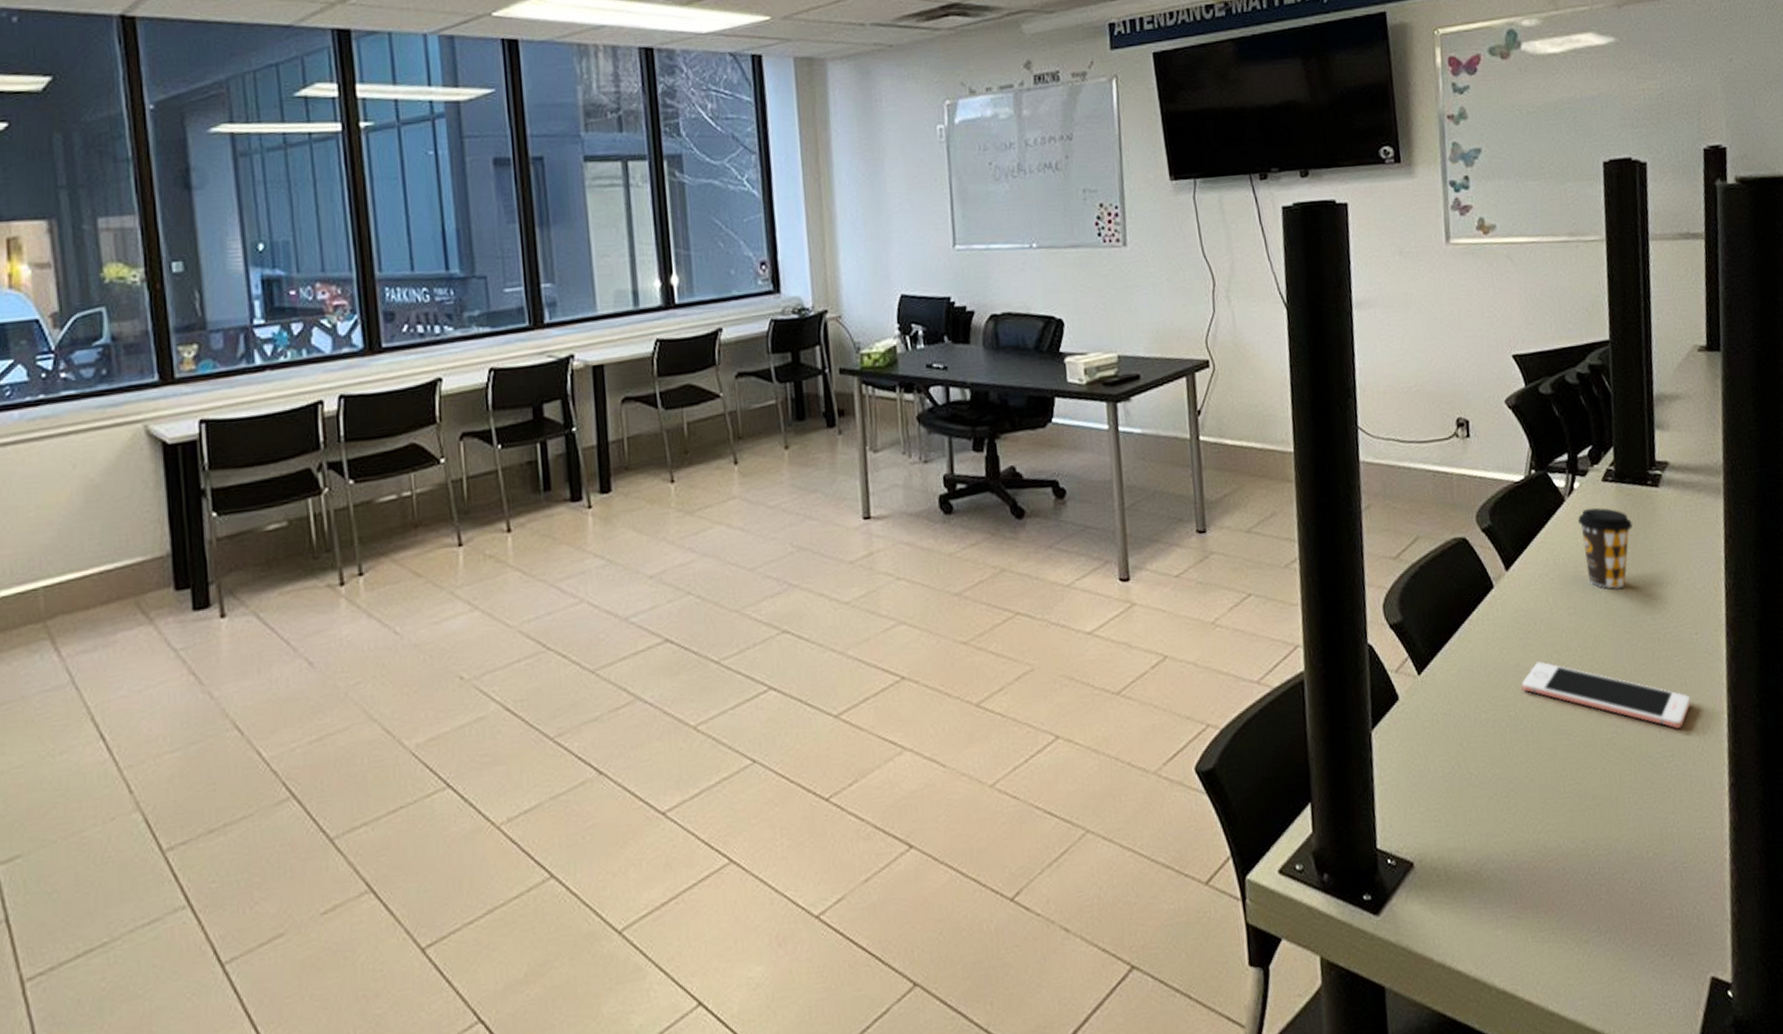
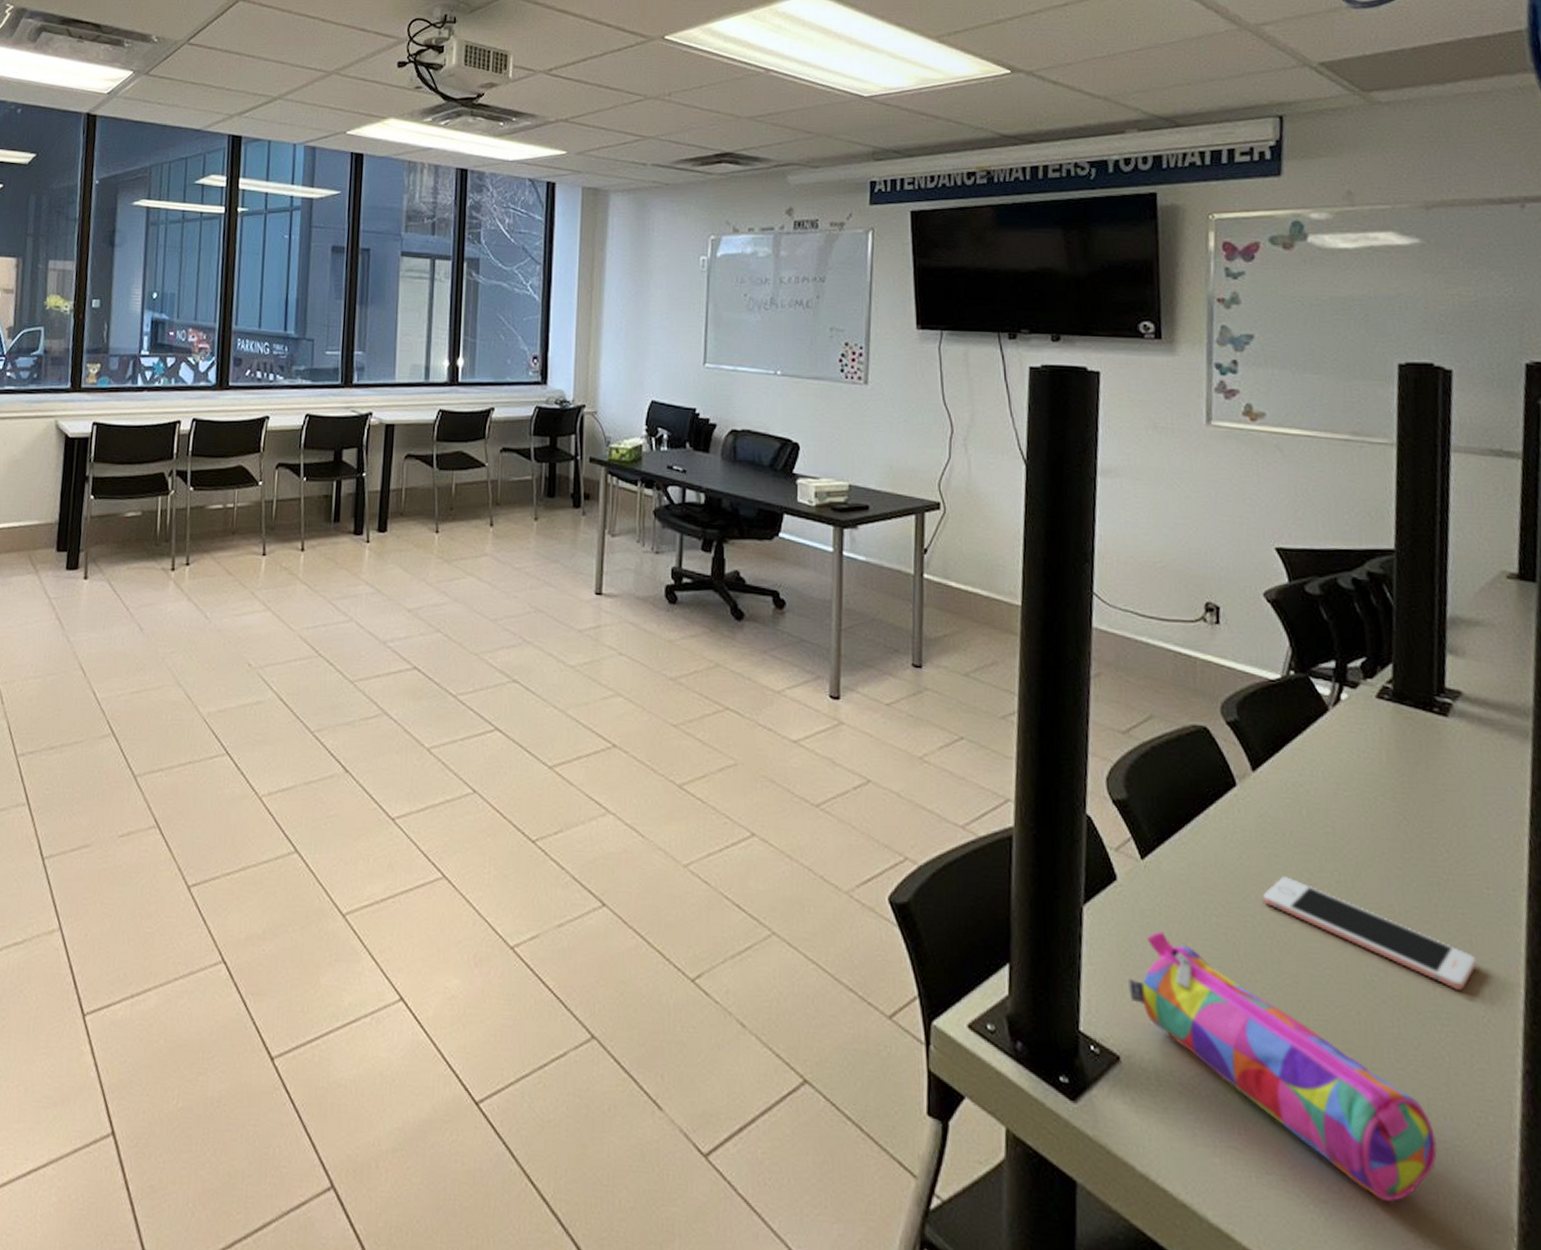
pencil case: none [1415,737,1670,927] -> present [1128,930,1438,1202]
coffee cup: present [1578,507,1633,589] -> none [1343,723,1412,818]

